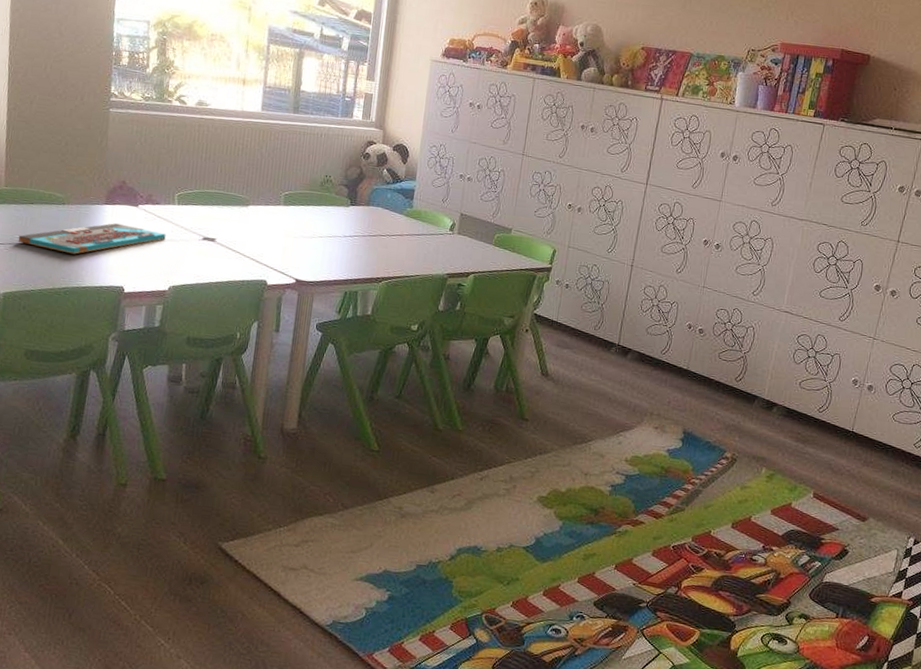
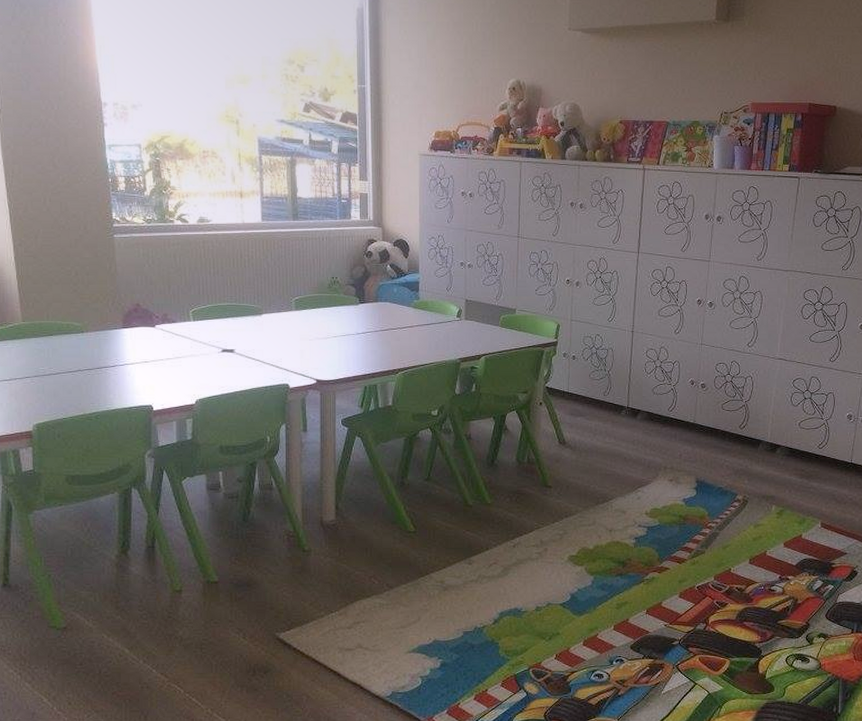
board game: present [18,223,166,254] -> none [43,345,186,379]

